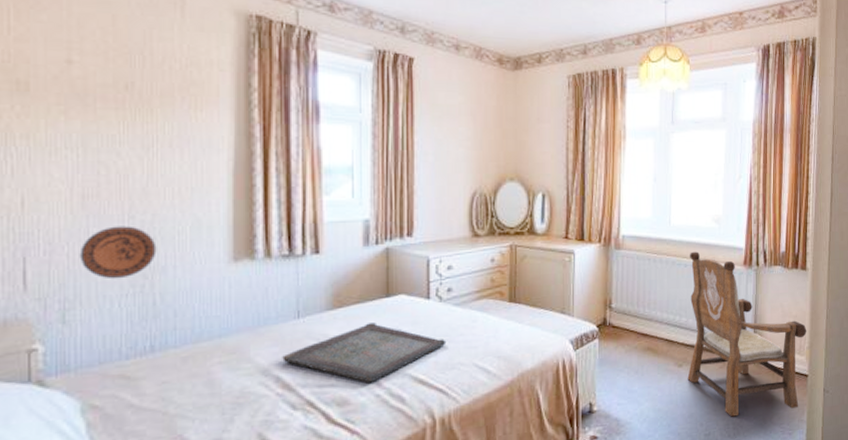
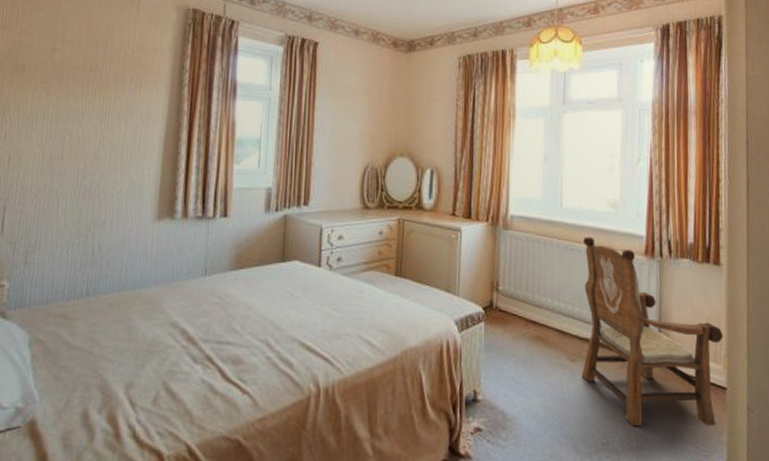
decorative plate: present [79,226,157,280] -> none [43,184,100,230]
serving tray: present [282,323,447,384] -> none [189,286,334,345]

